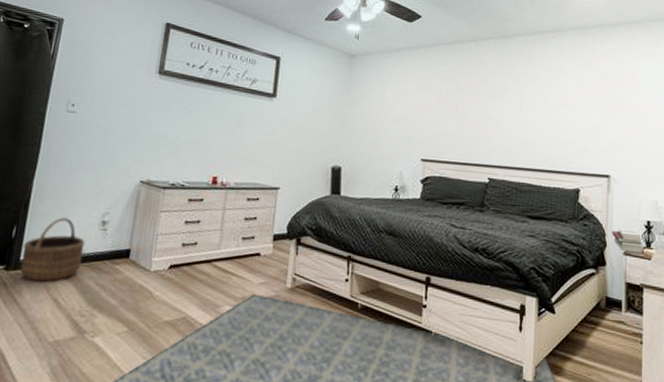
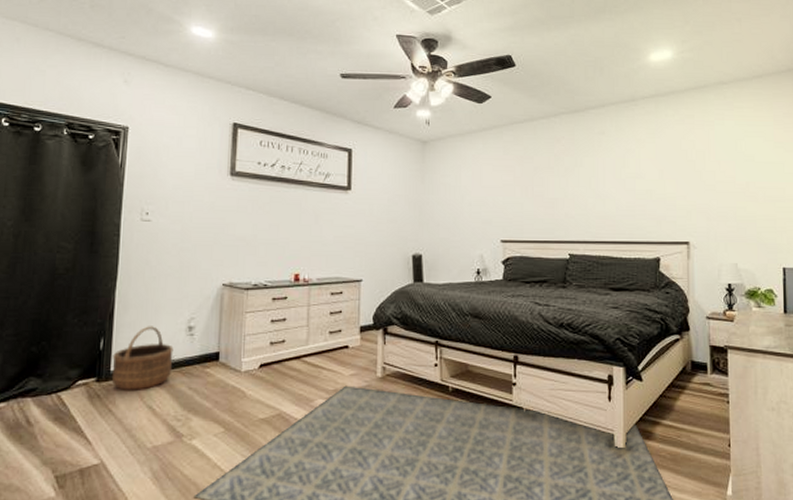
books: present [611,228,644,254] -> none [693,293,726,316]

